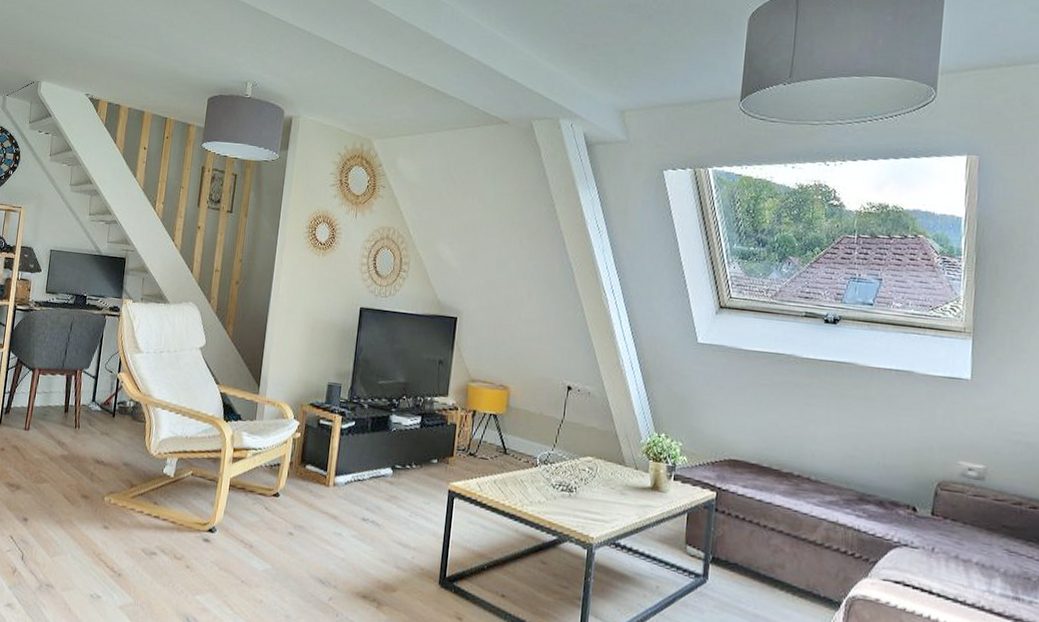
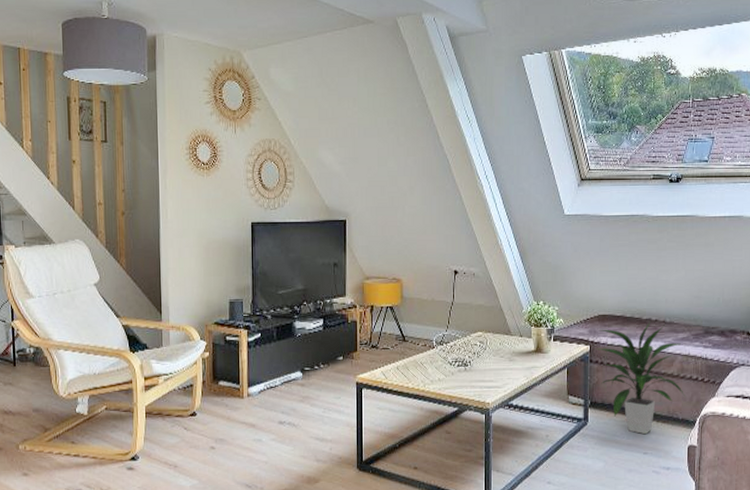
indoor plant: none [723,475,830,608] -> present [596,322,685,435]

